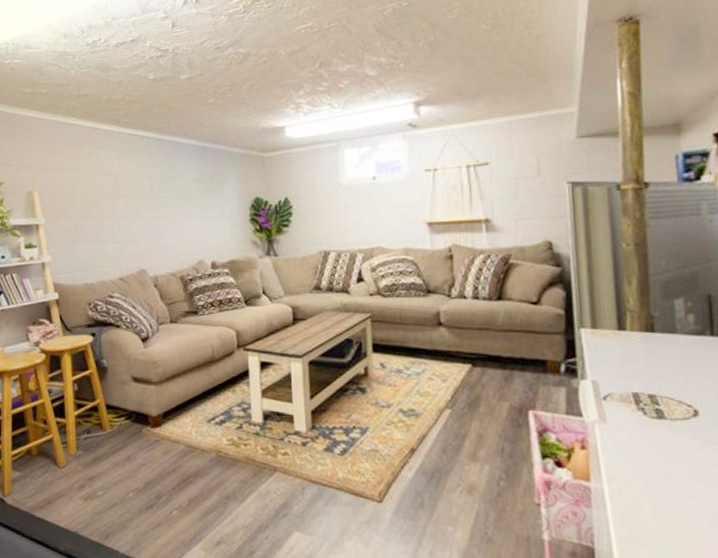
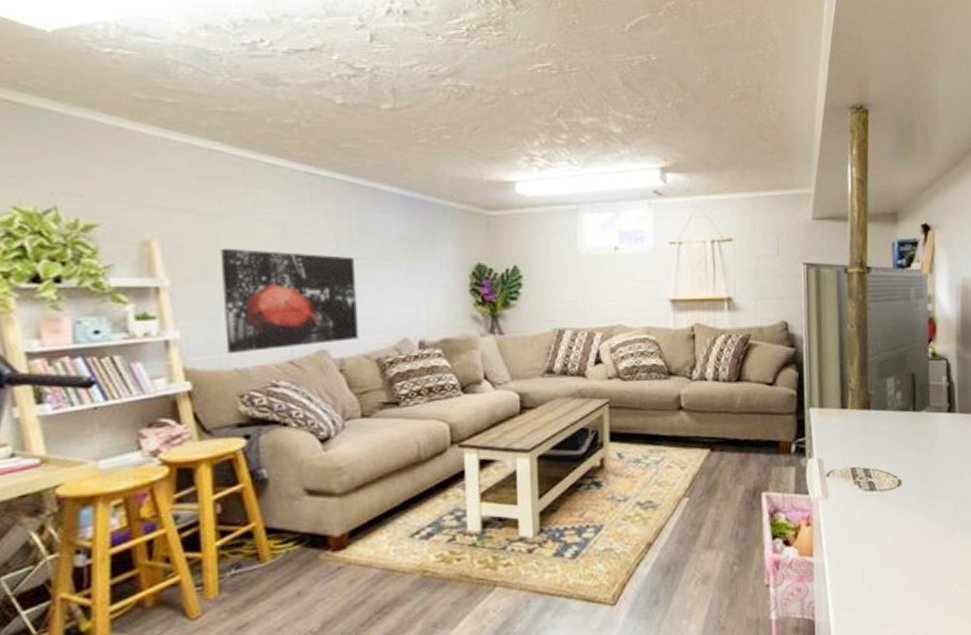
wall art: none [75,194,168,273] -> present [220,248,359,354]

